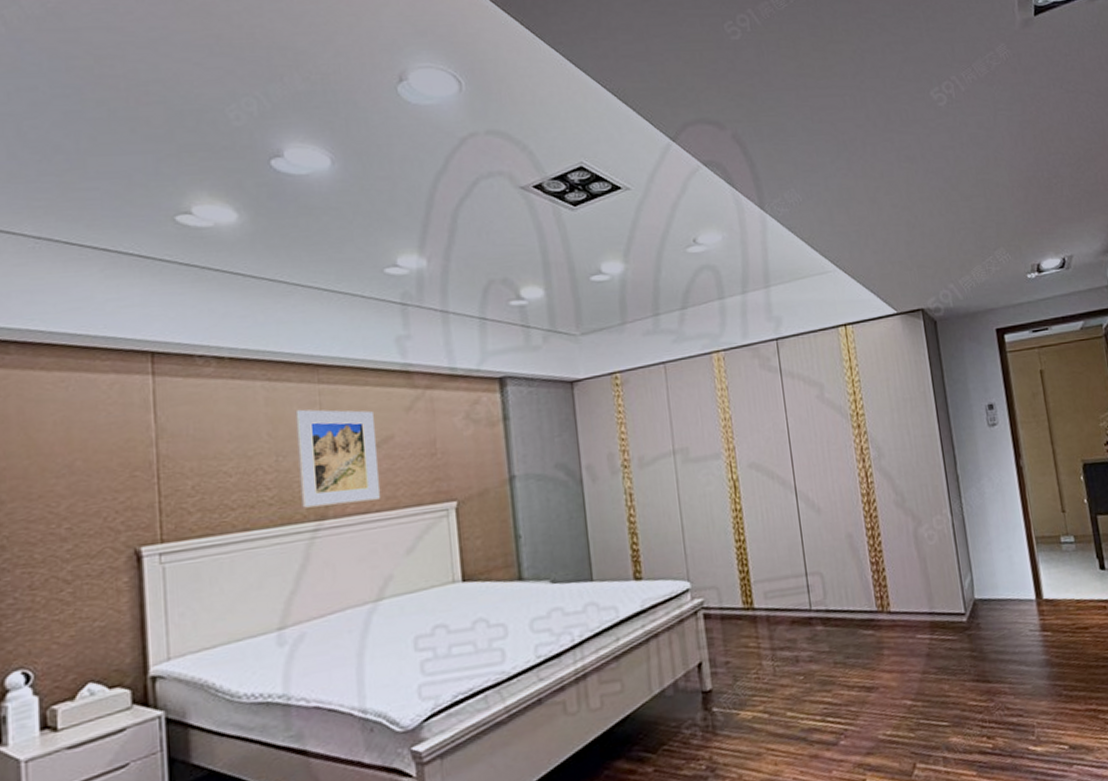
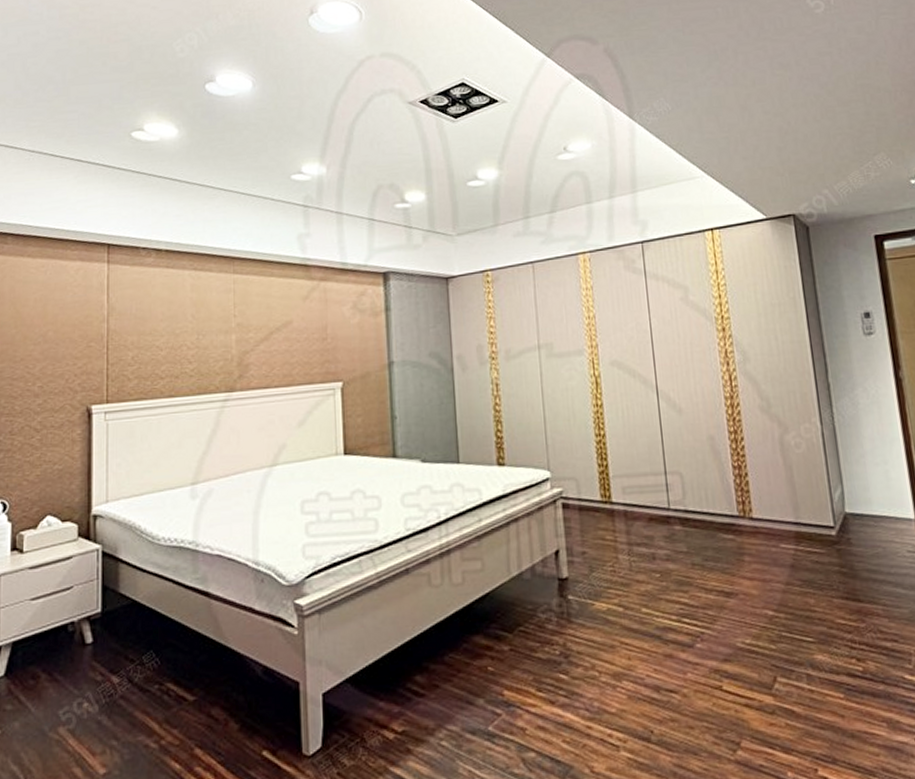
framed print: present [295,409,381,508] -> none [214,295,280,381]

